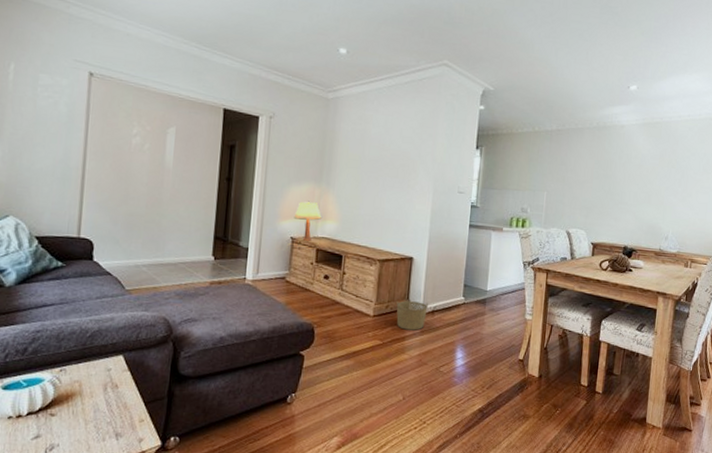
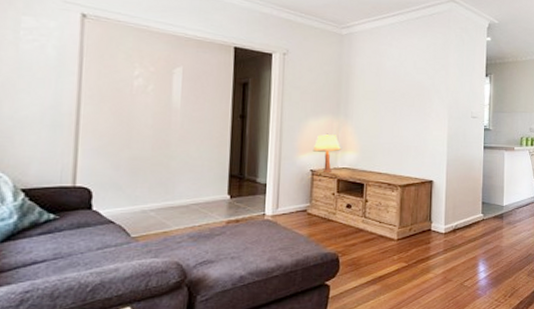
basket: present [396,300,428,331] -> none [419,222,450,250]

